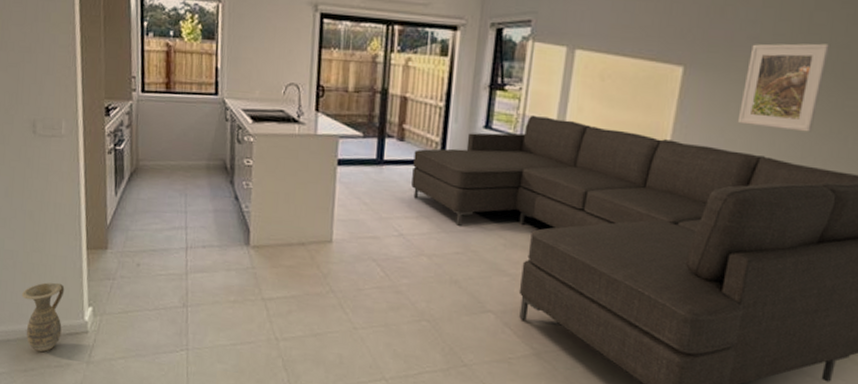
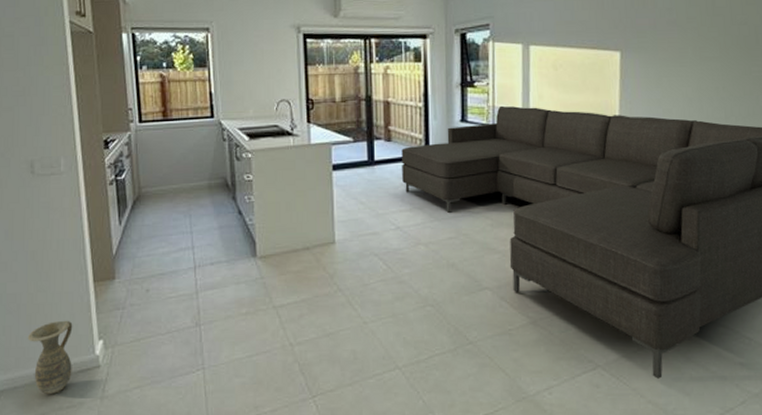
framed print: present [737,43,831,133] -> none [670,22,733,97]

